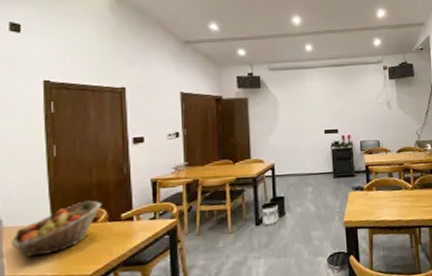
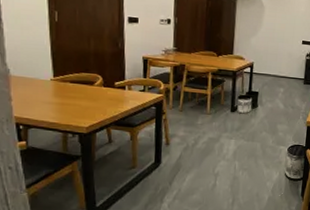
fruit basket: present [10,200,102,258] -> none [17,65,98,105]

